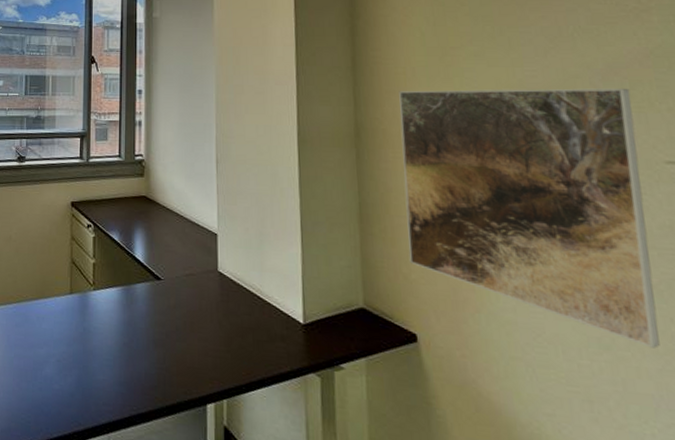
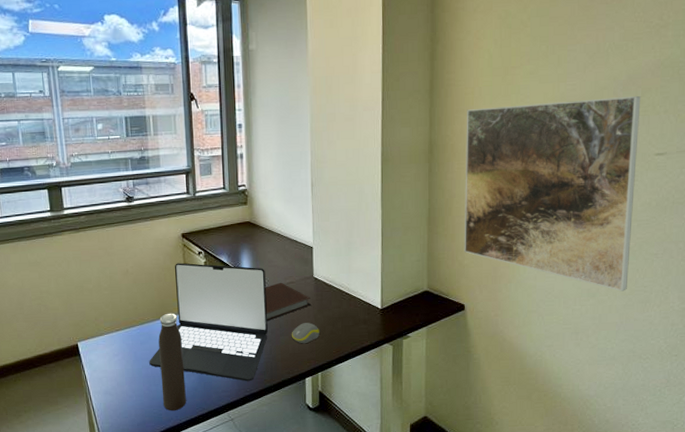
laptop: none [22,234,161,396] -> present [149,263,268,381]
water bottle: none [33,292,62,421] -> present [158,313,186,411]
notebook: none [160,272,214,320] -> present [265,282,311,321]
computer mouse: none [191,328,225,357] -> present [292,323,319,344]

